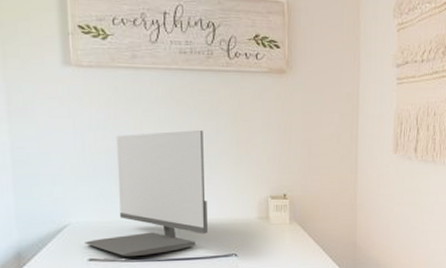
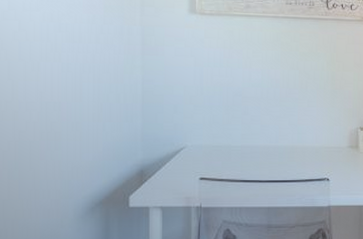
computer monitor: present [84,130,209,256] -> none [197,69,305,177]

